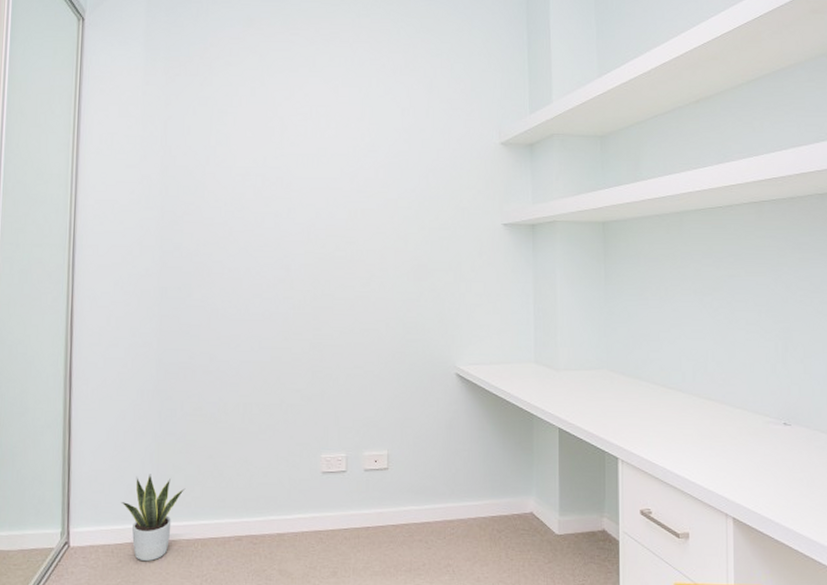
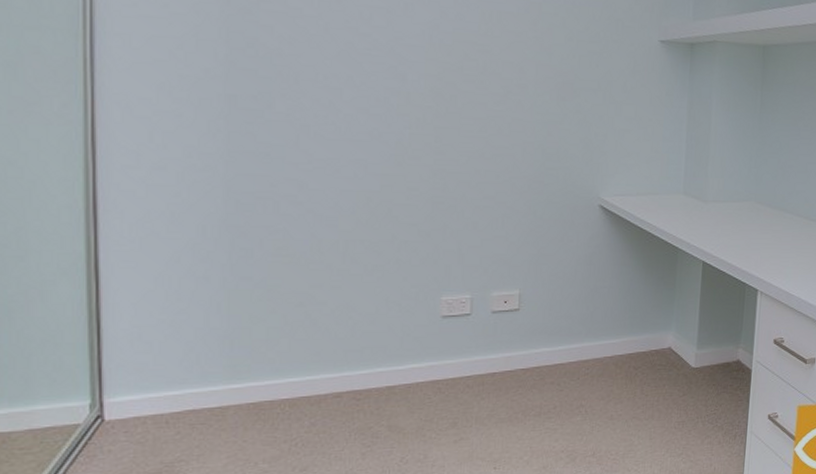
potted plant: present [121,474,186,562] -> none [177,327,267,431]

